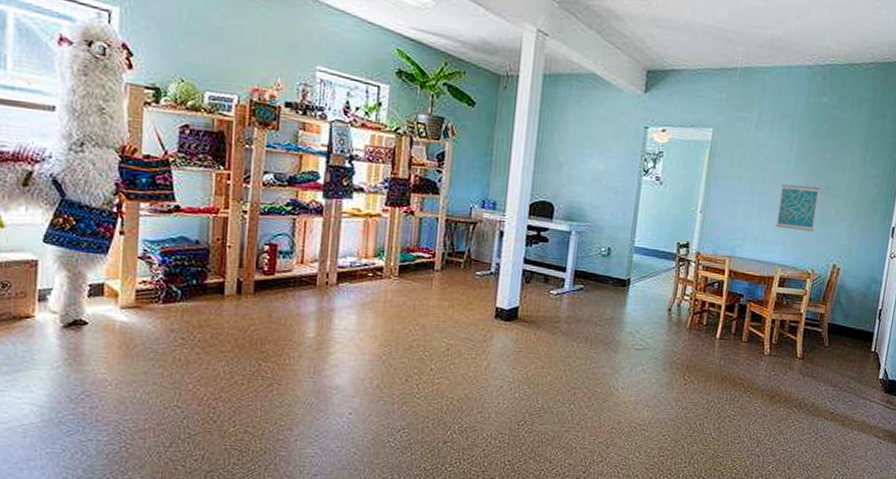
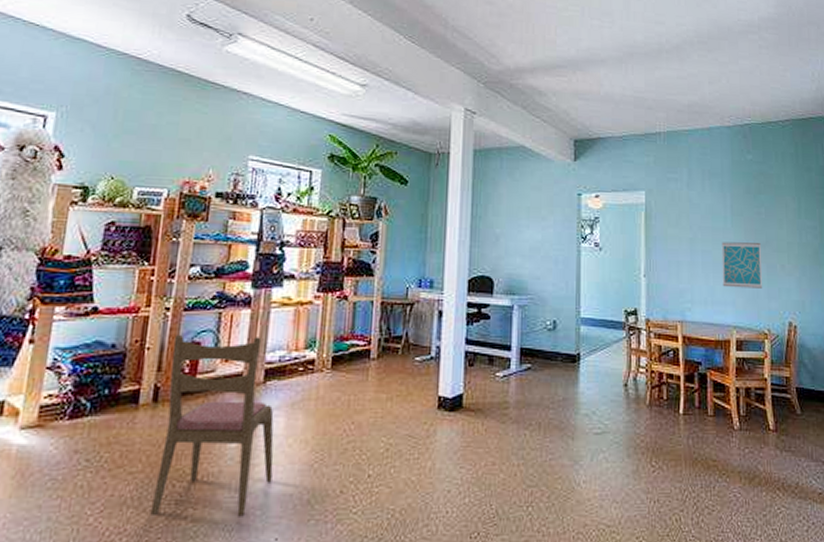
dining chair: none [241,235,347,394] -> present [150,334,274,517]

